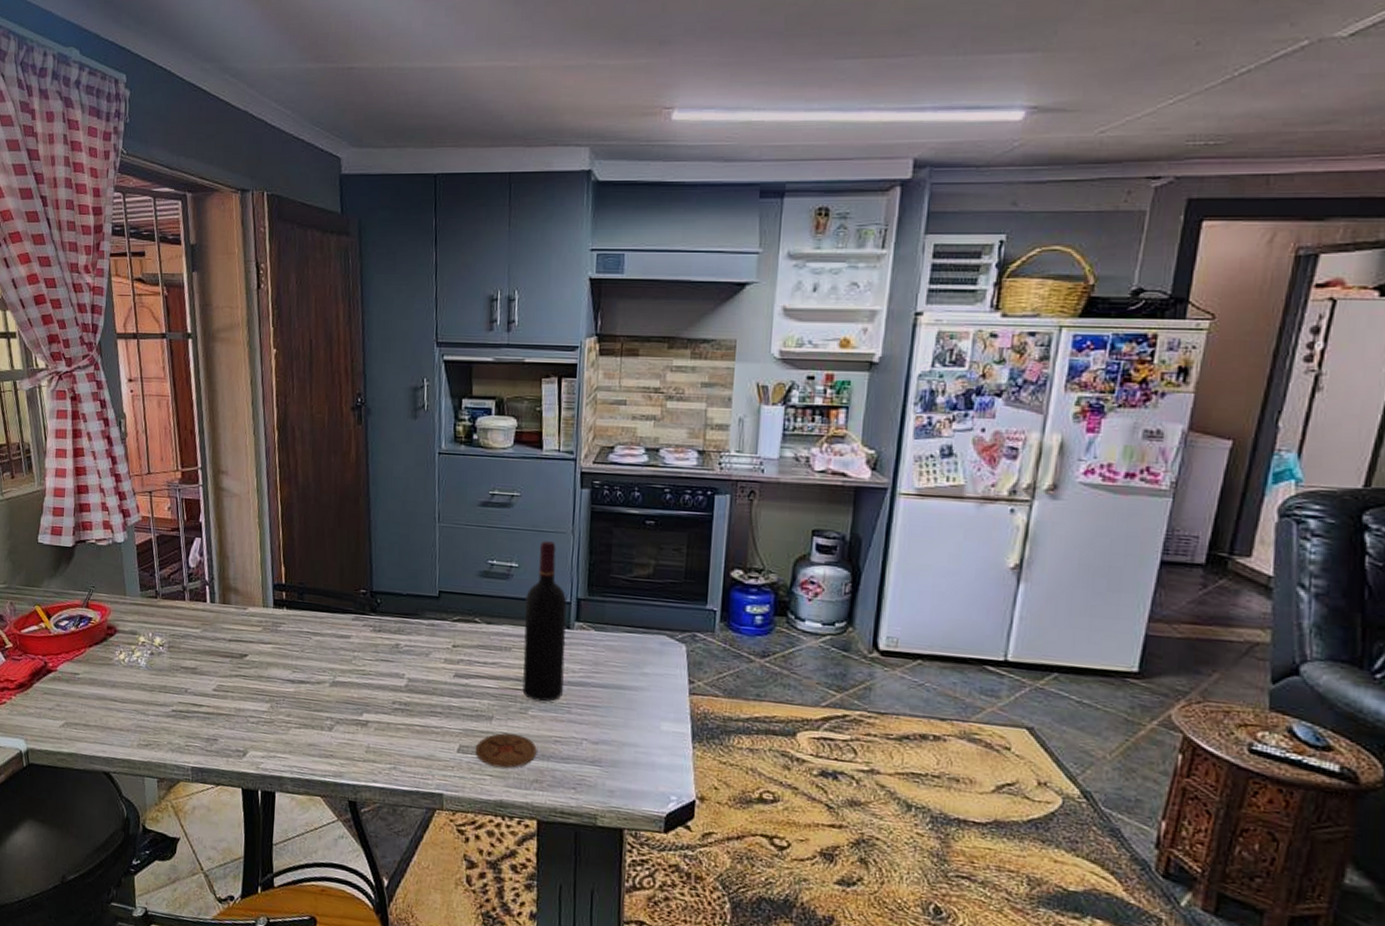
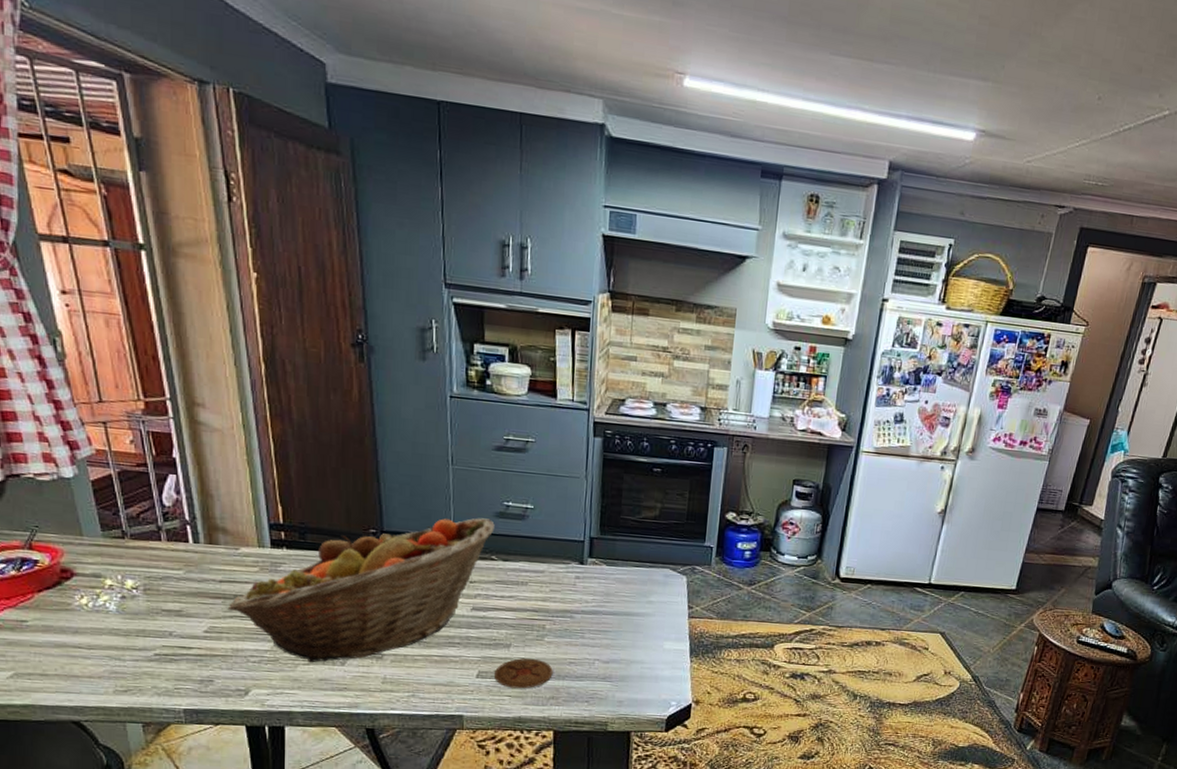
fruit basket: none [233,577,479,727] -> present [227,518,495,663]
wine bottle: present [522,541,567,702] -> none [539,484,581,630]

